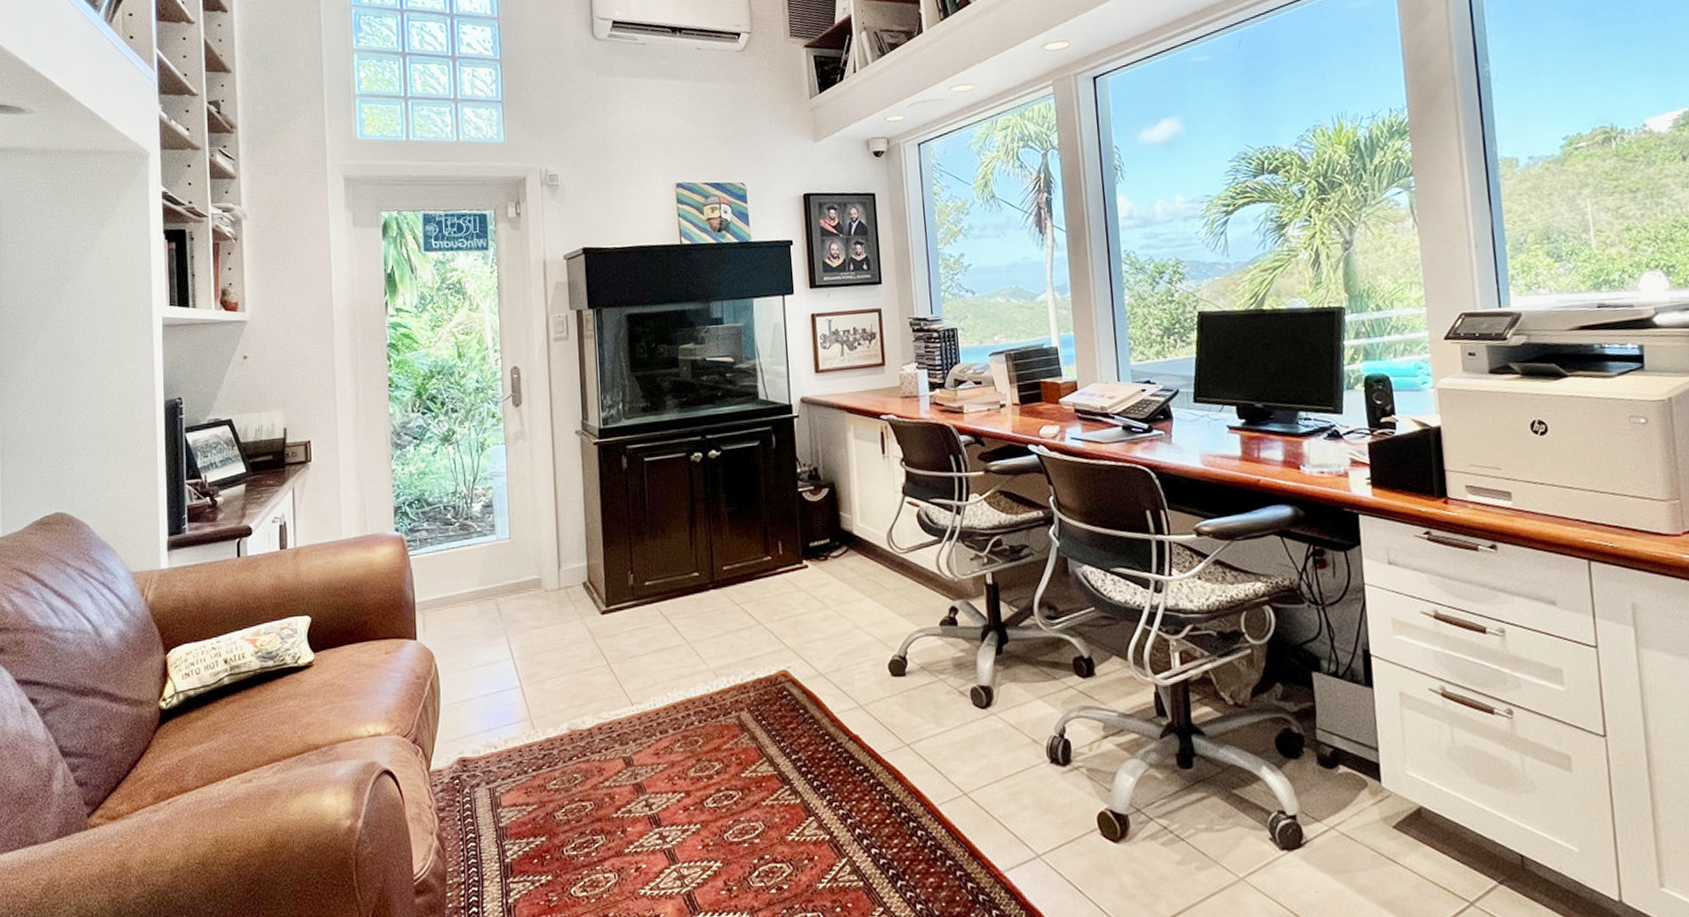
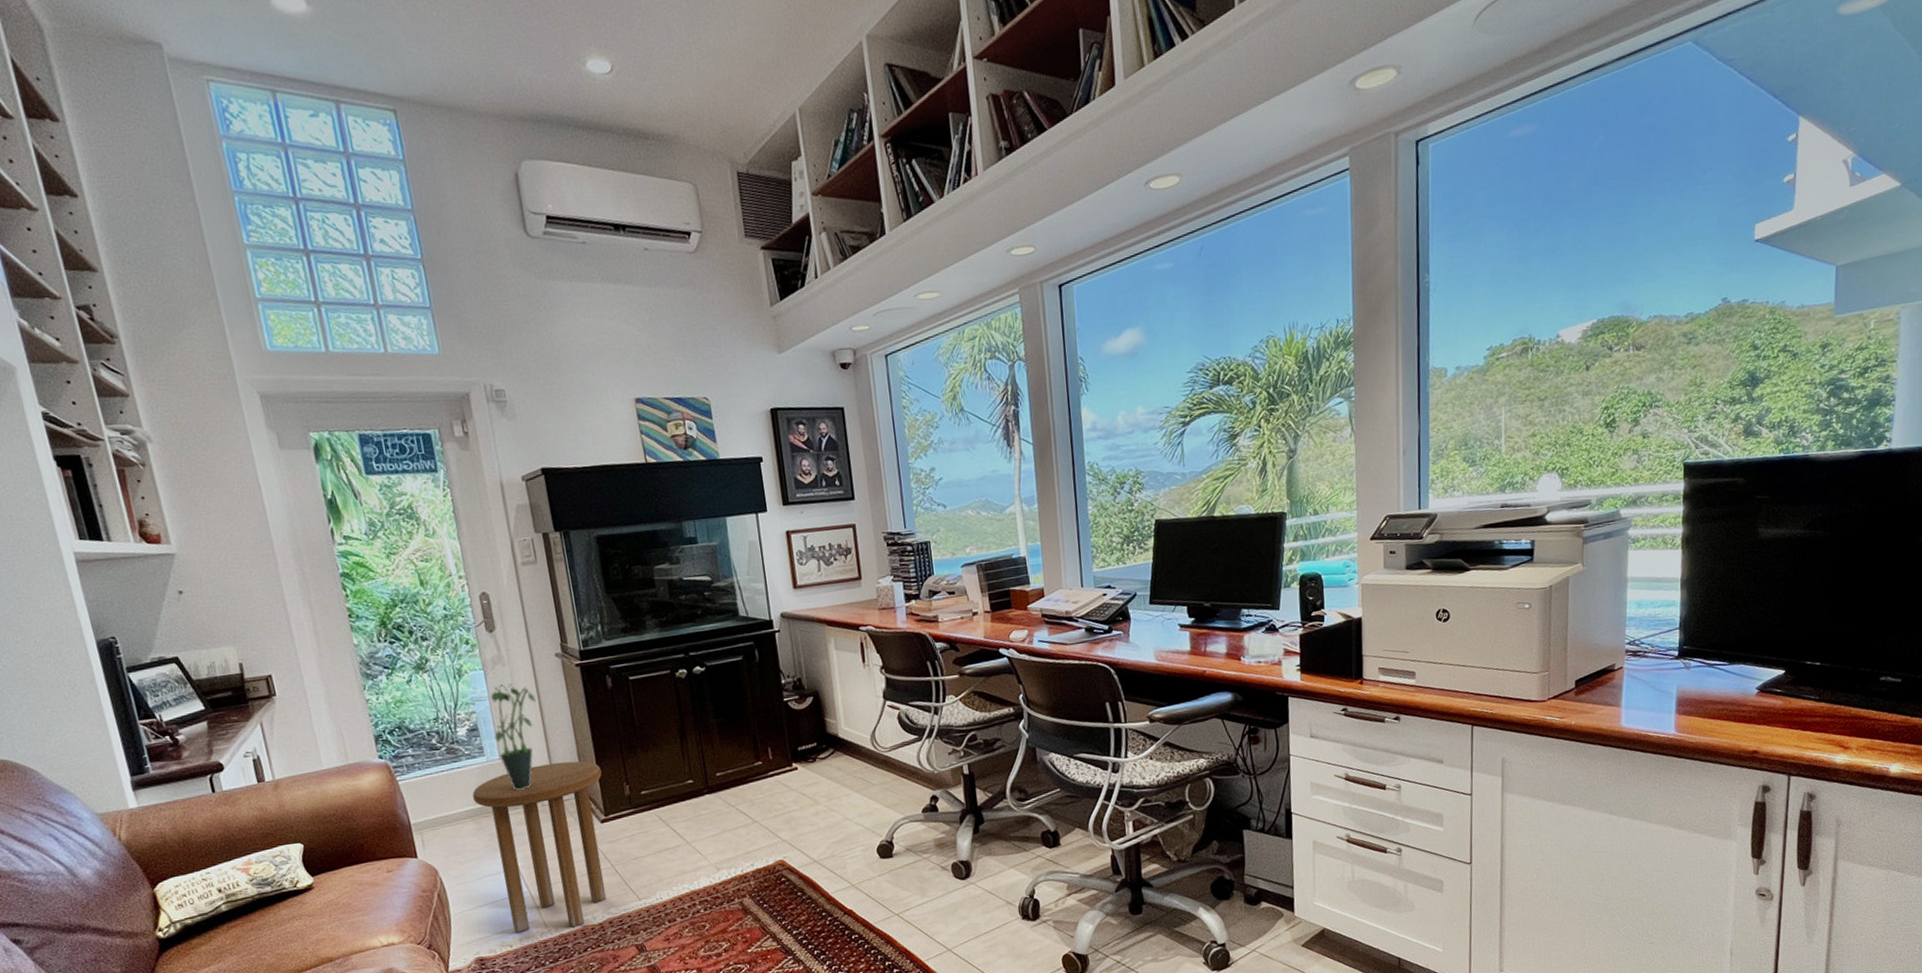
side table: none [479,545,607,733] -> present [472,761,606,933]
potted plant: none [507,459,551,573] -> present [491,683,536,790]

